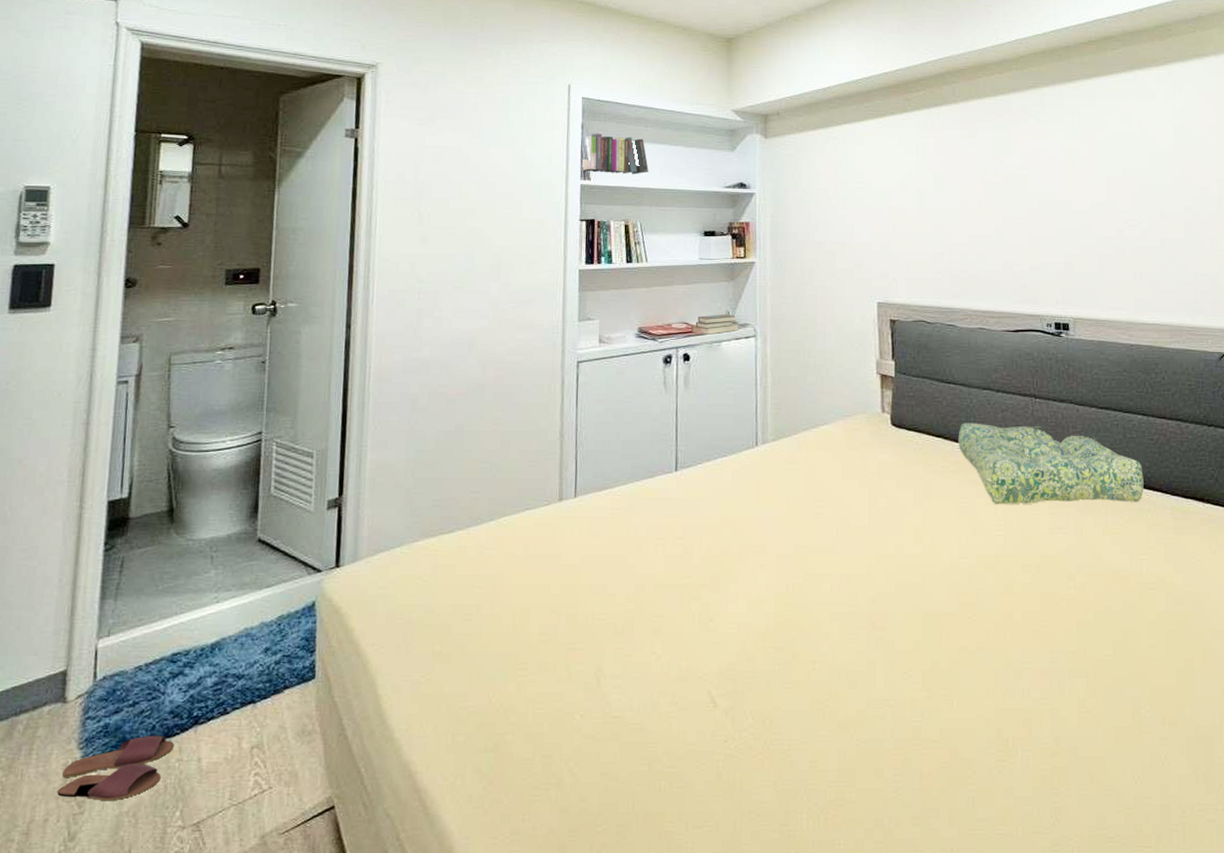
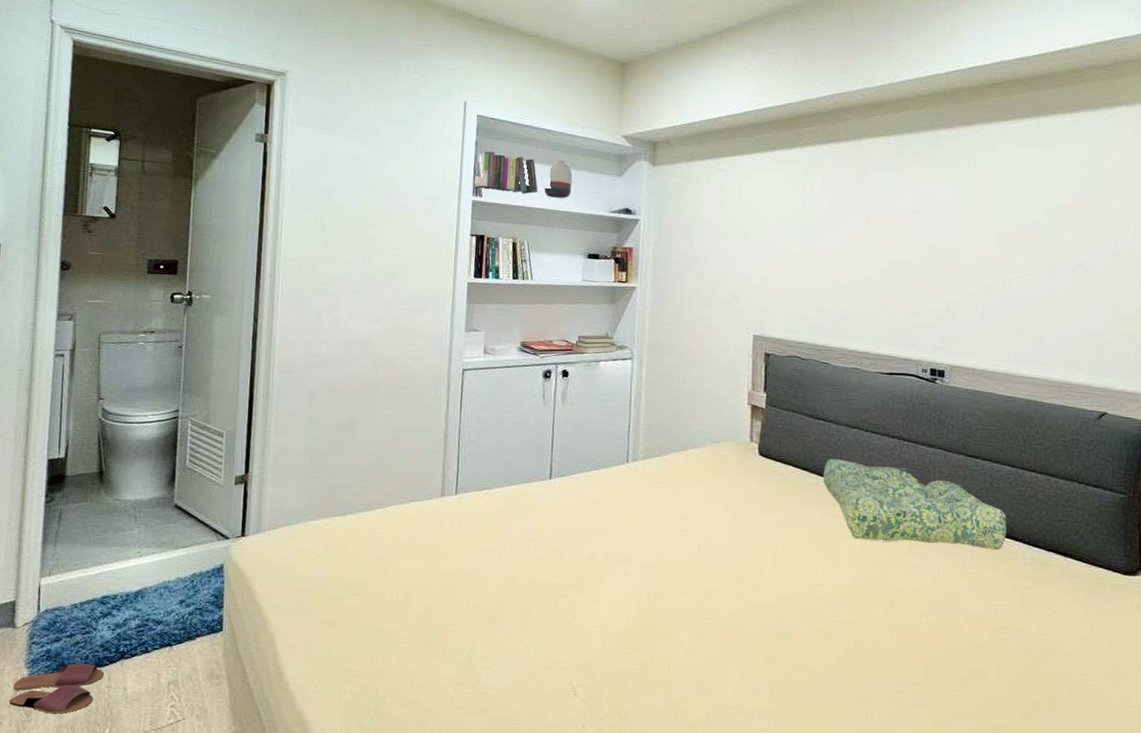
vase: none [655,139,683,177] -> present [544,161,572,199]

